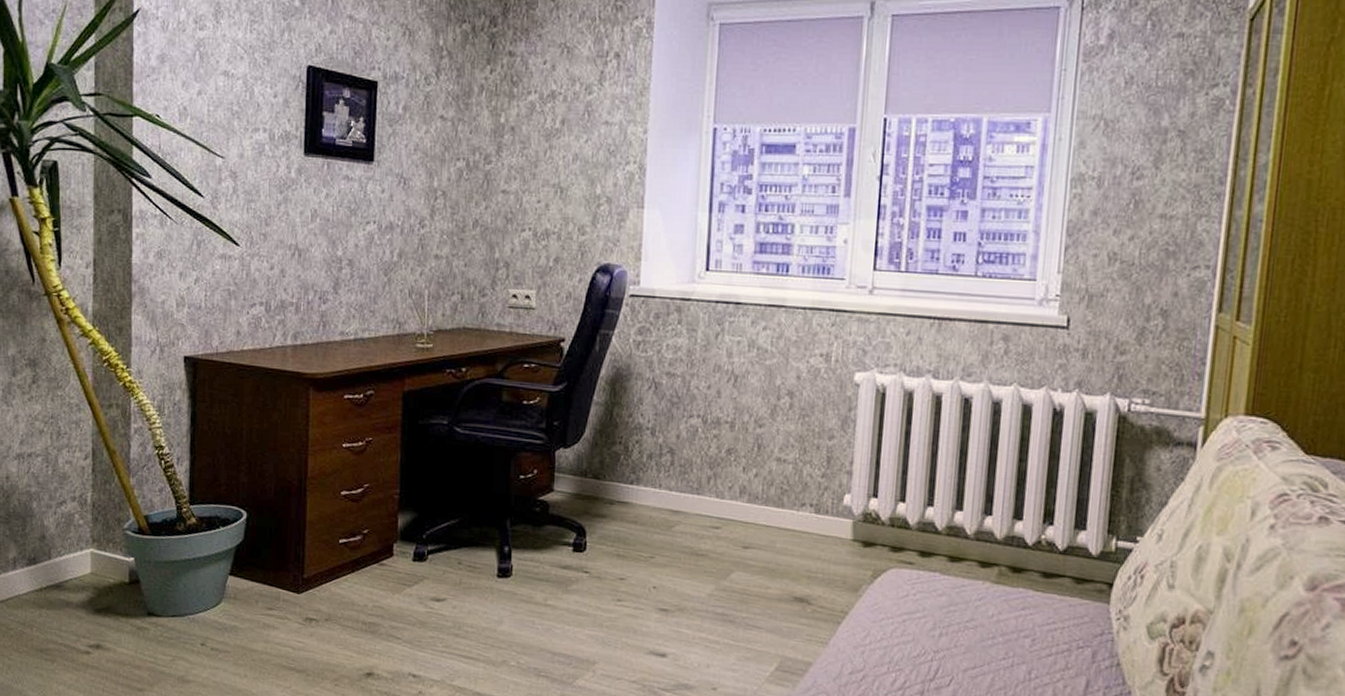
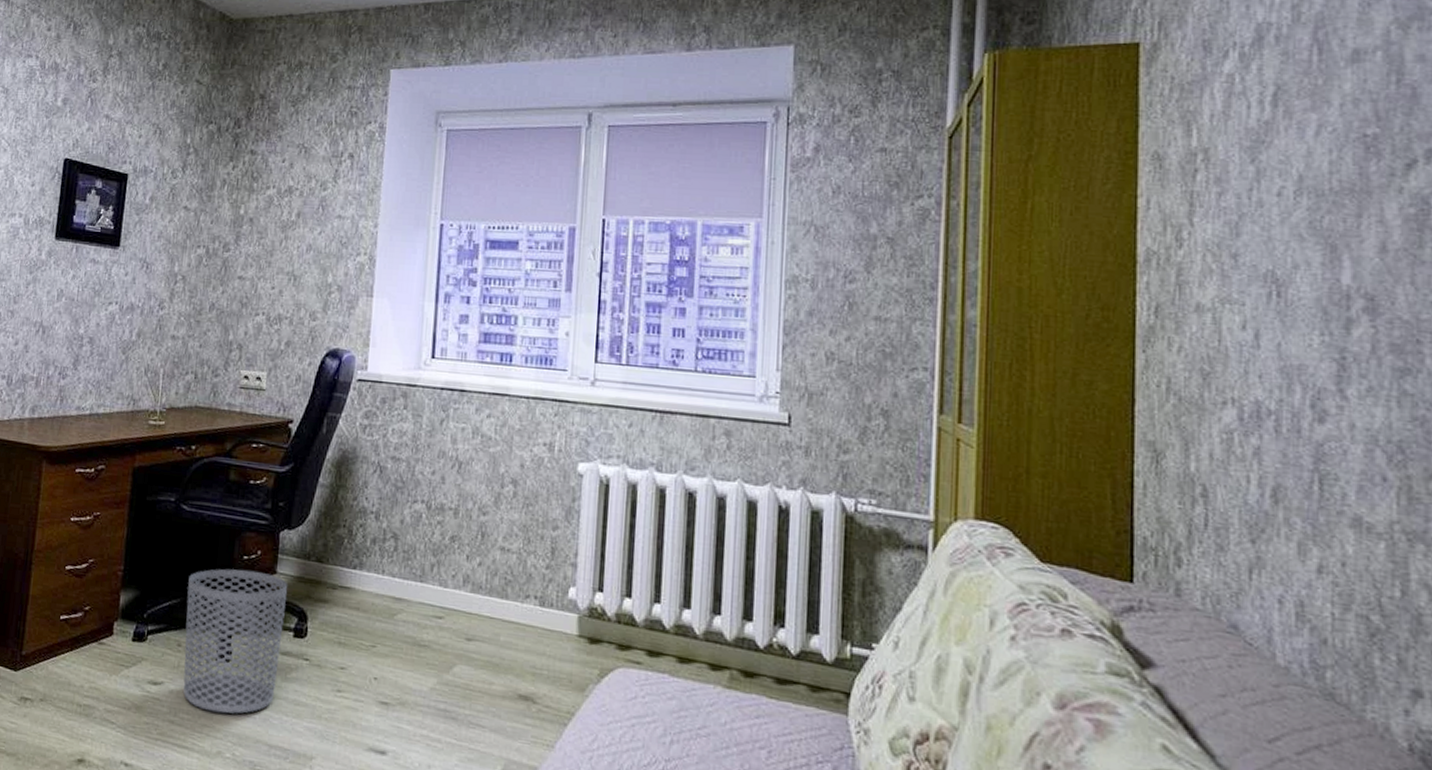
waste bin: none [465,488,566,626] -> present [183,568,288,714]

